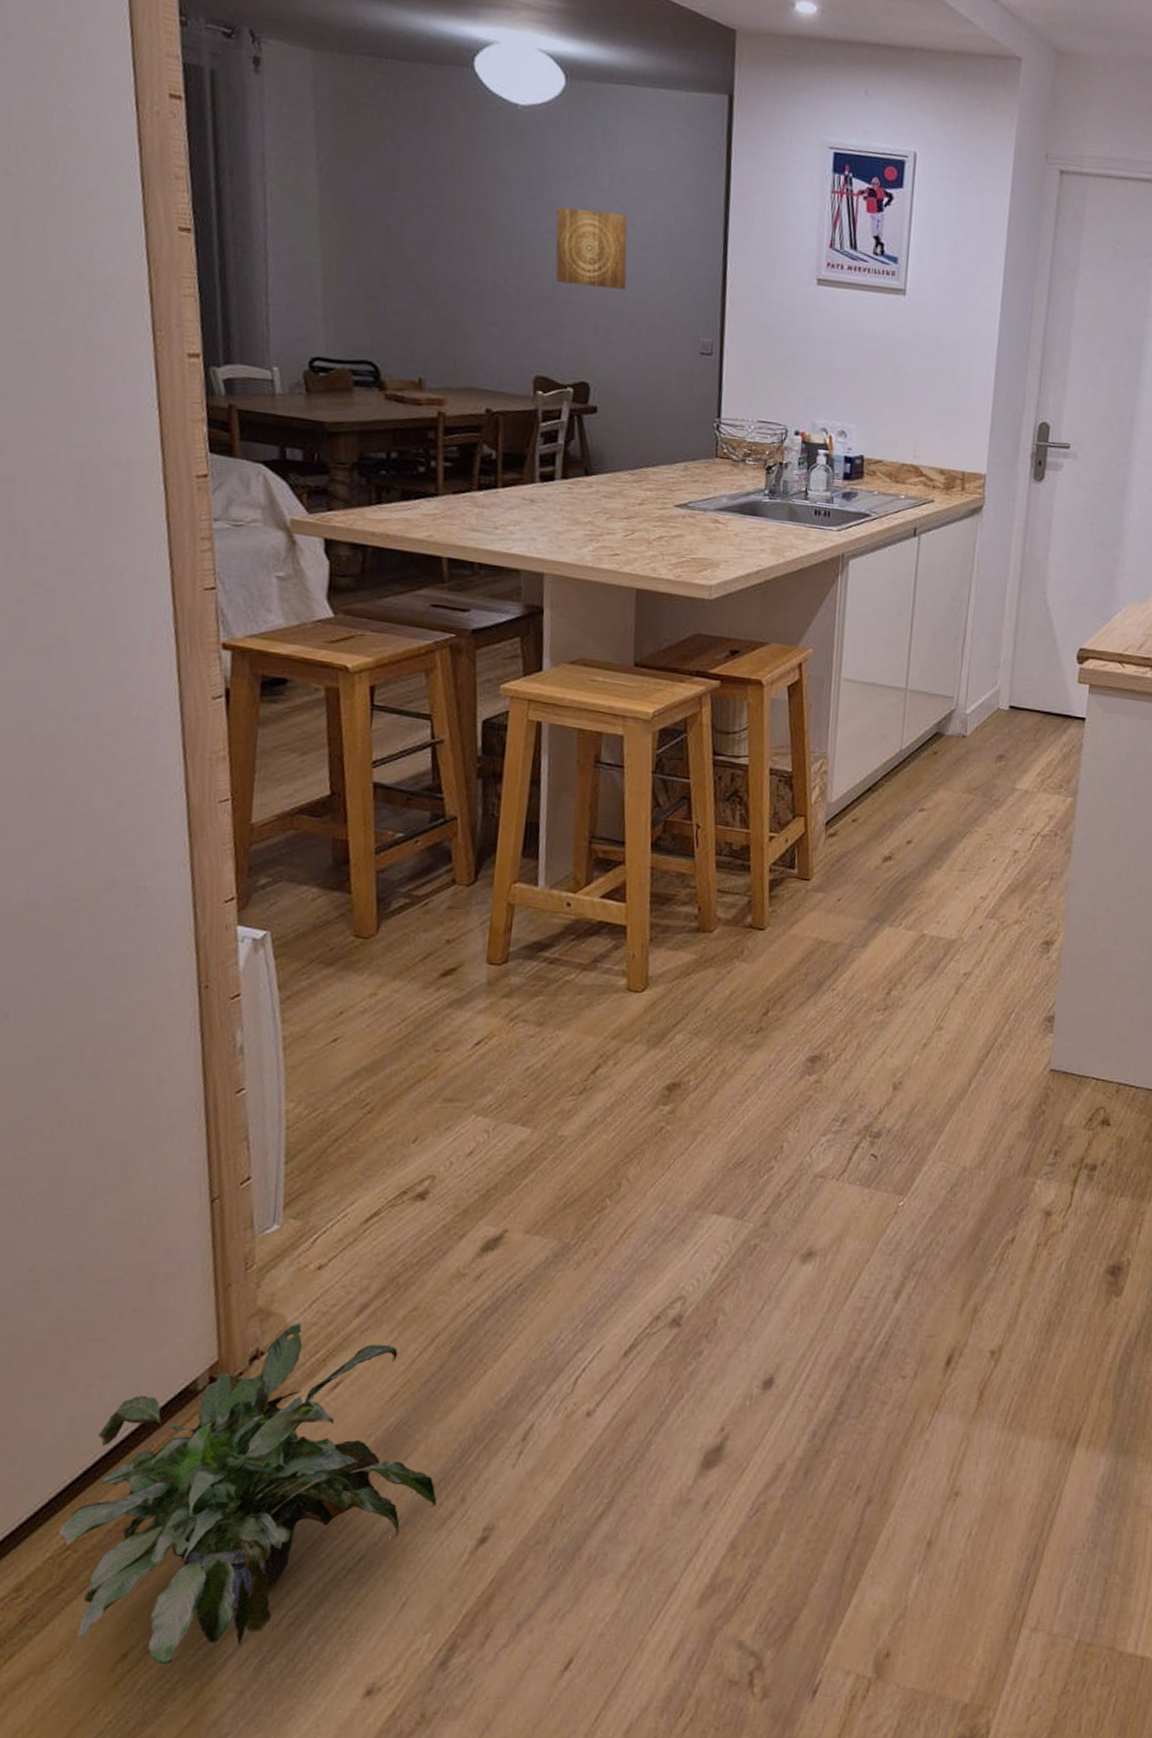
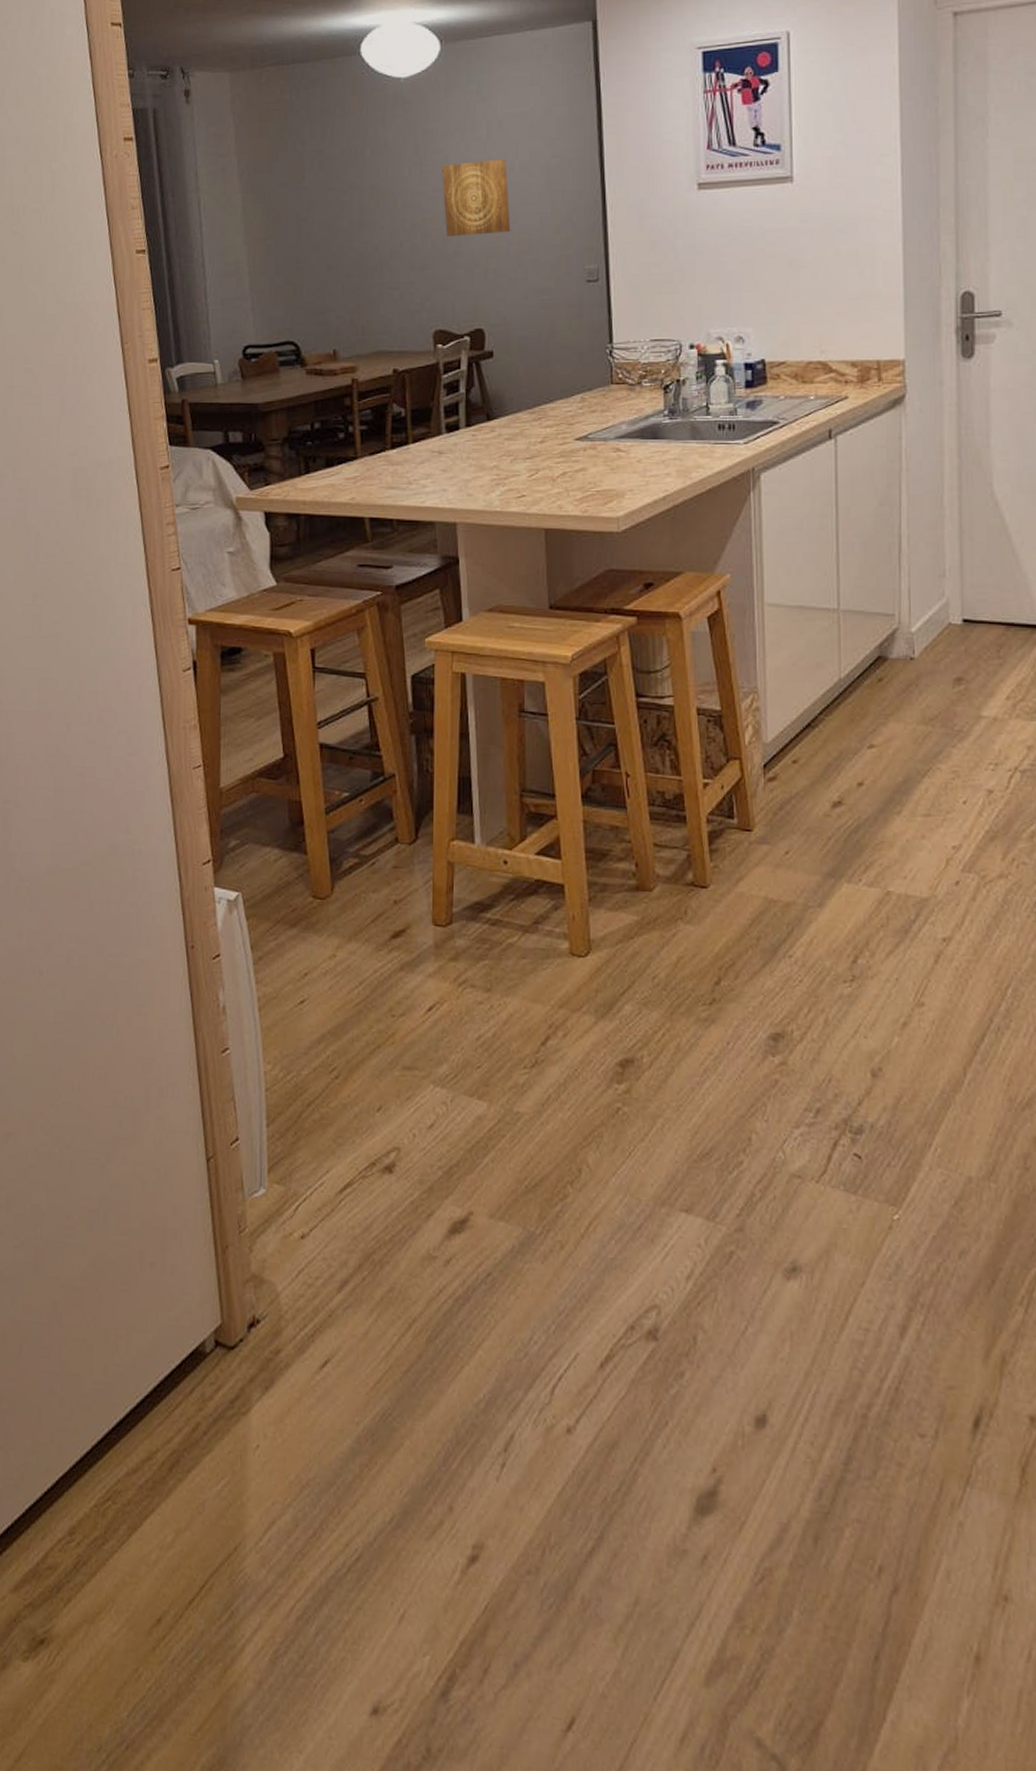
potted plant: present [58,1322,437,1665] -> none [100,1292,426,1638]

